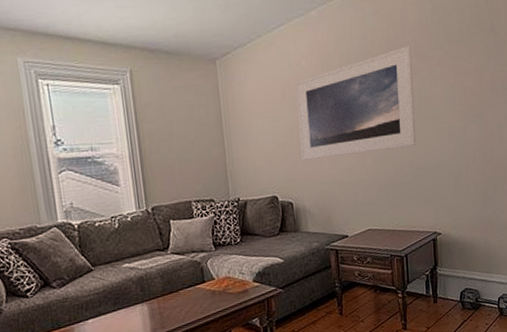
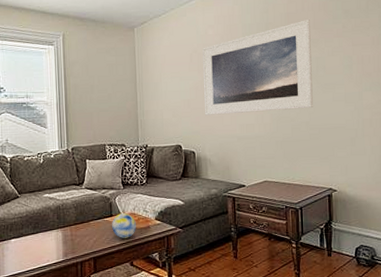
decorative ball: none [205,277,233,306] -> present [112,213,136,238]

